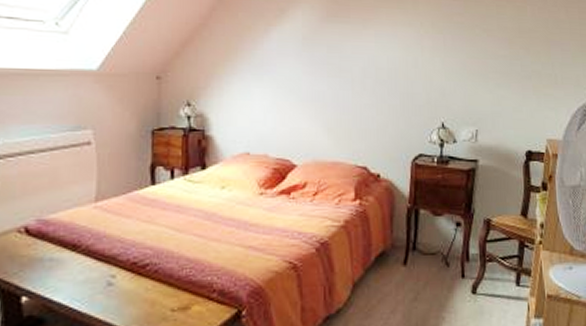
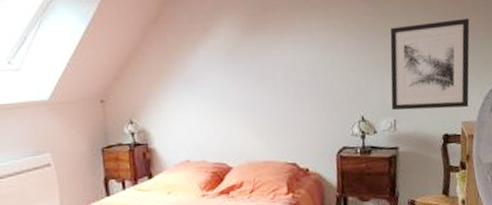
wall art: none [474,29,562,125] -> present [390,18,470,111]

